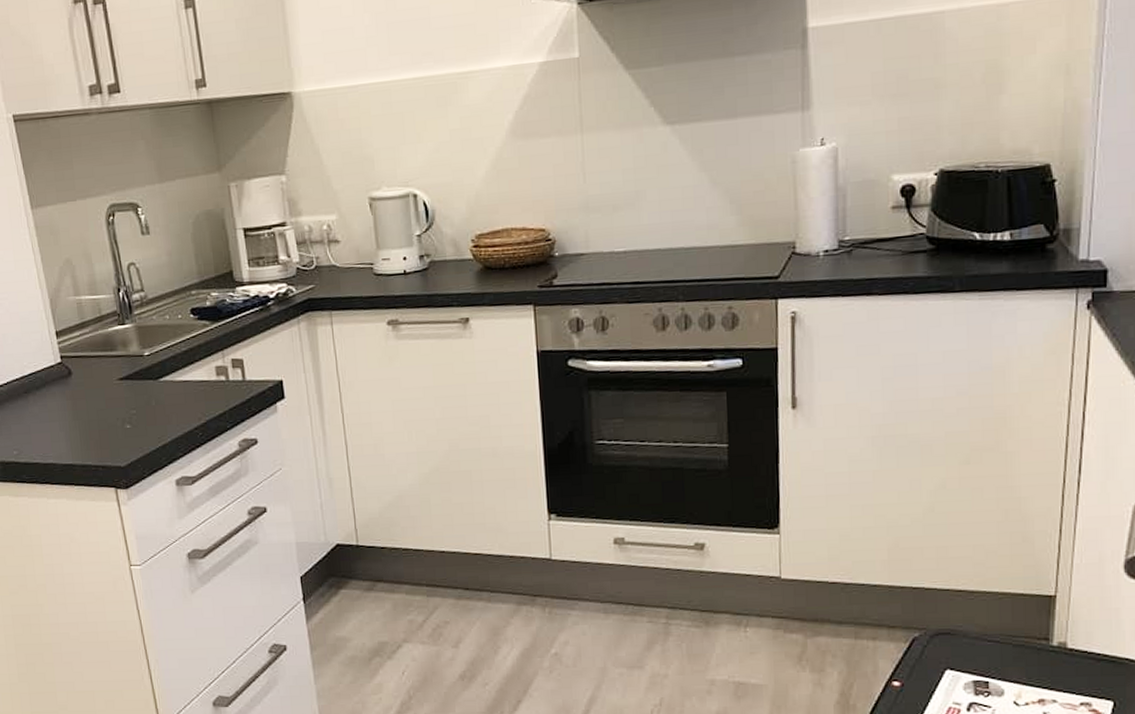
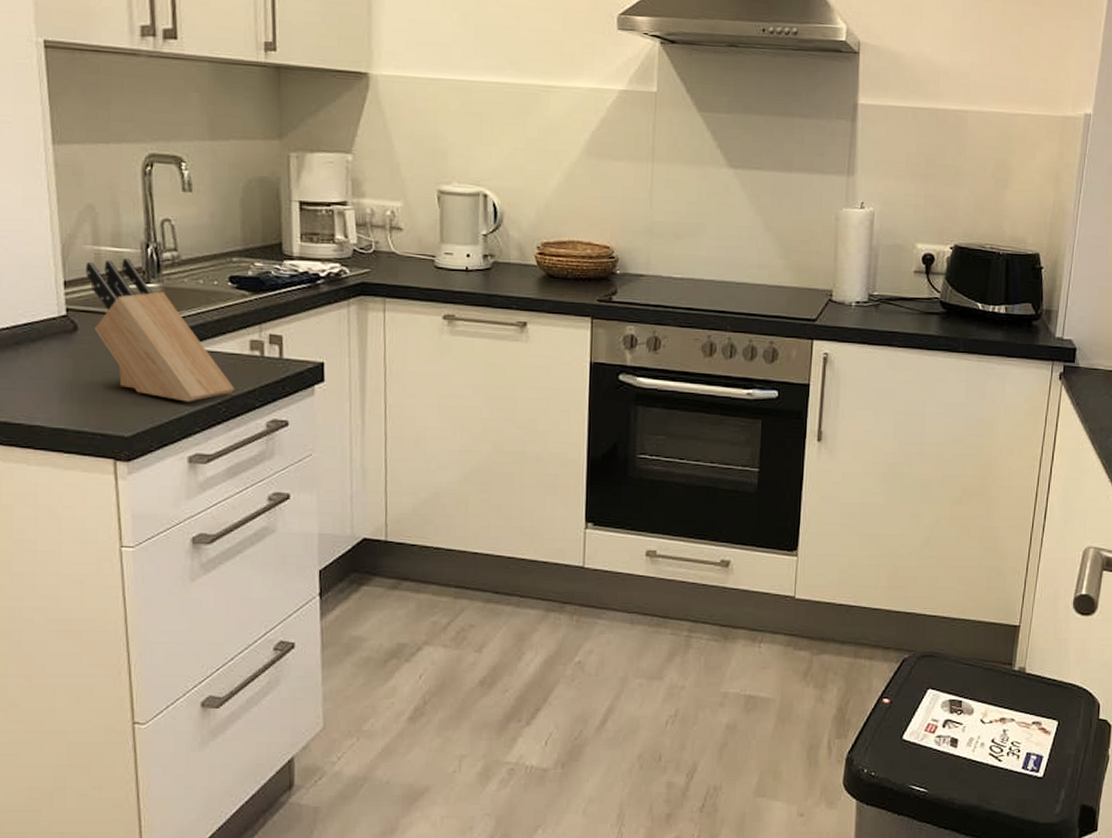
knife block: none [71,303,207,430] -> present [86,257,234,402]

